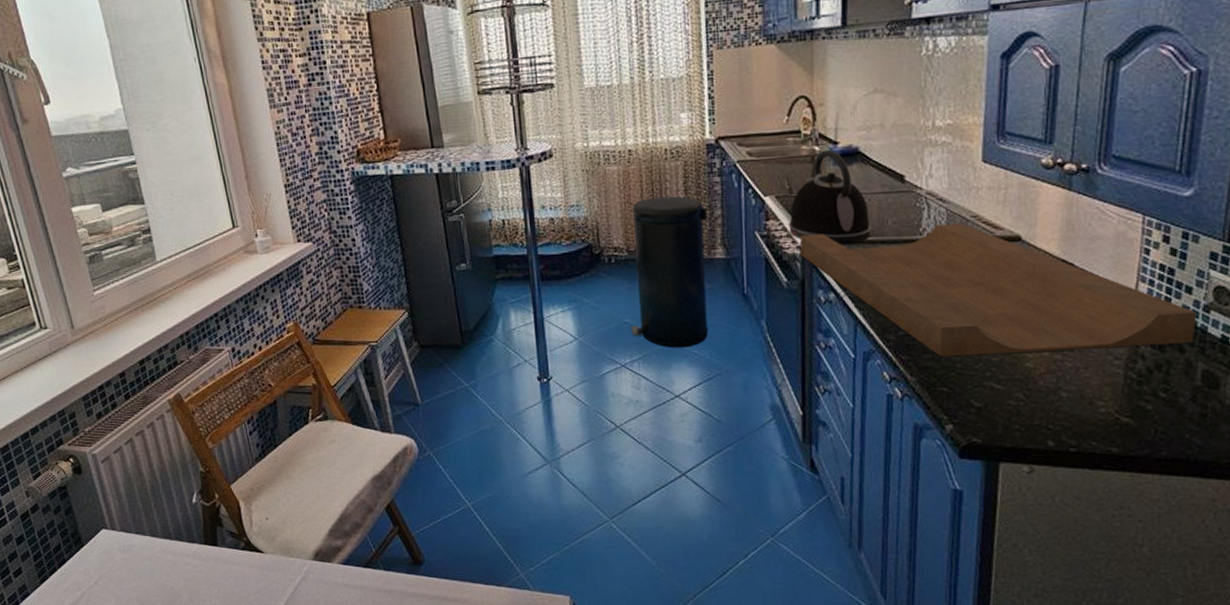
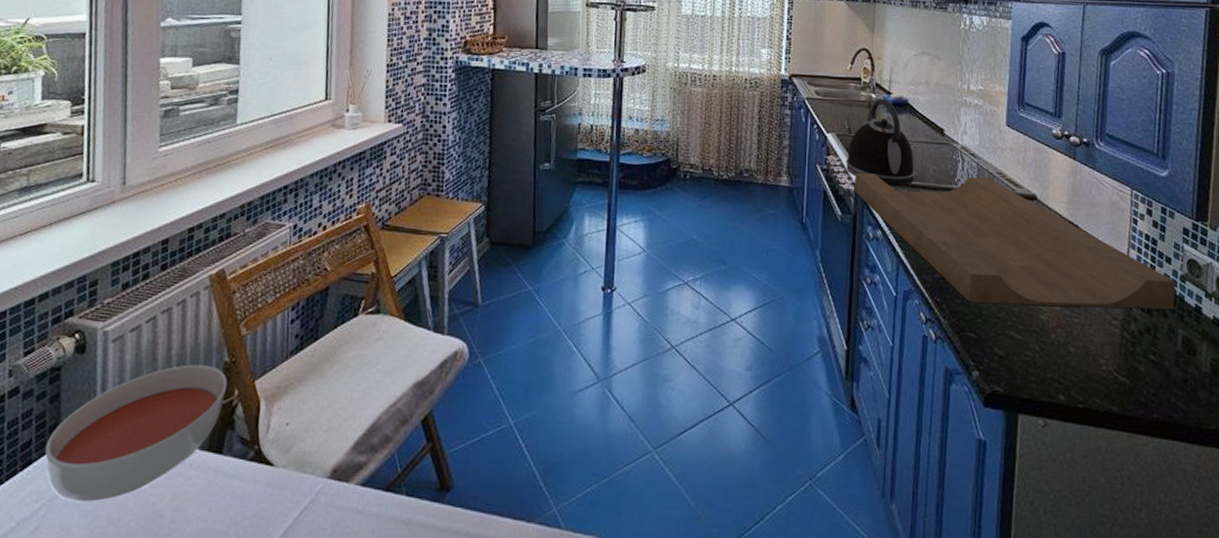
bowl: none [72,475,208,589] -> present [44,364,228,502]
pedal bin: present [630,196,708,348] -> none [696,121,776,271]

